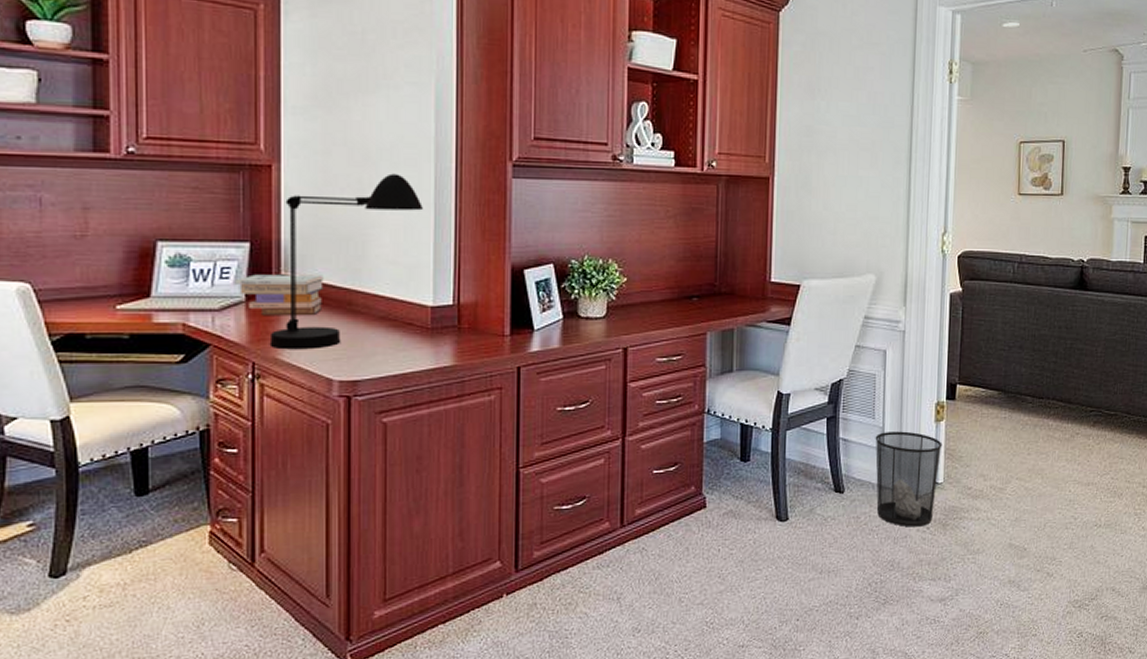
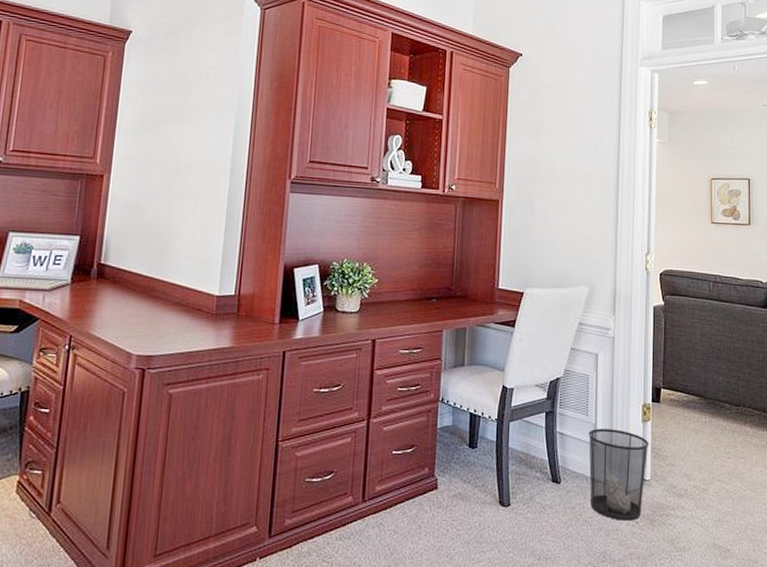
books: present [236,274,323,317] -> none [65,262,134,298]
desk lamp: present [269,173,424,350] -> none [85,185,218,327]

